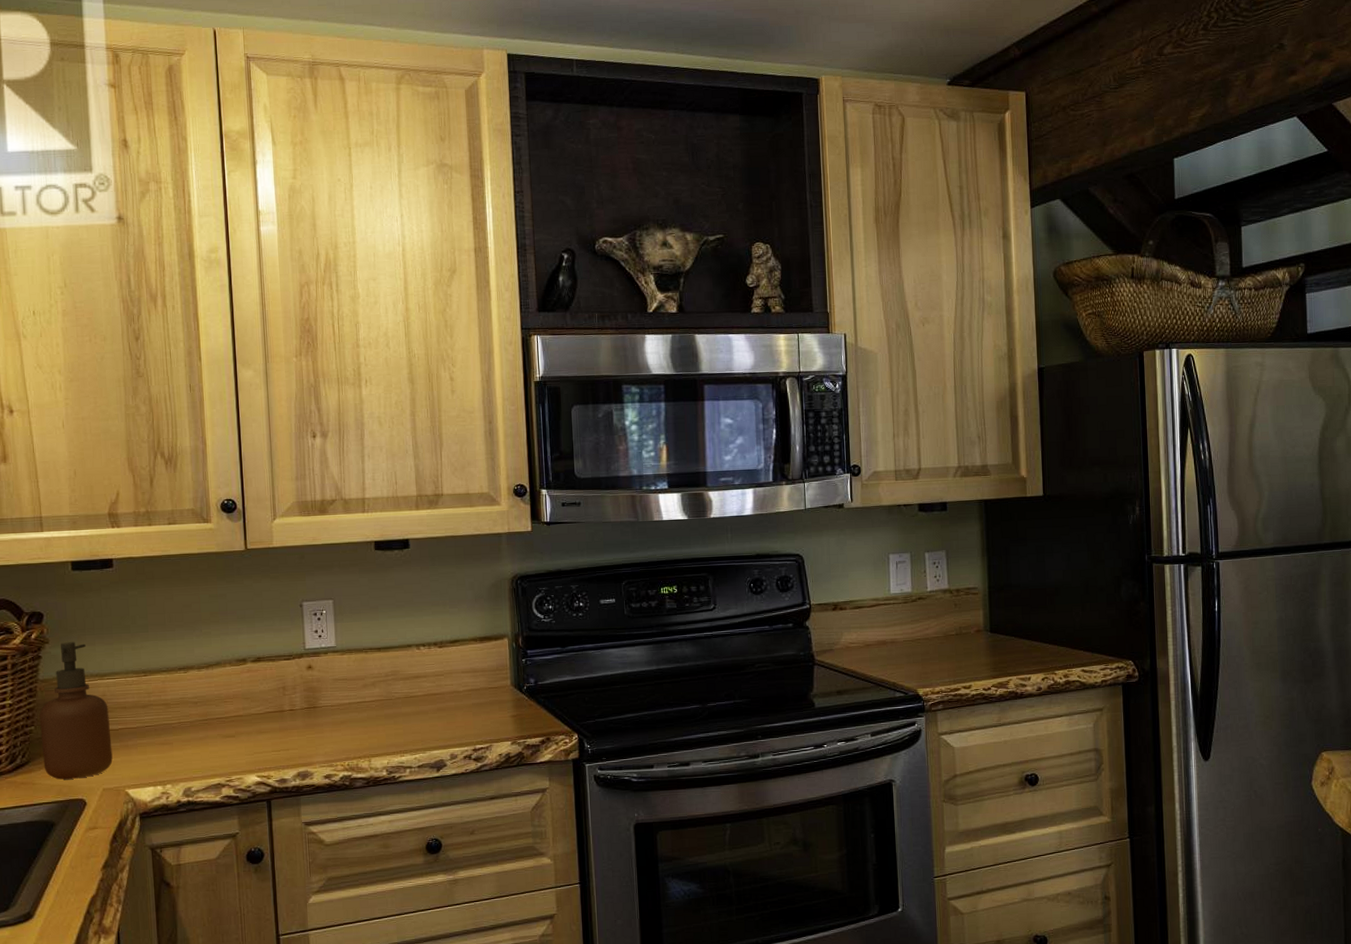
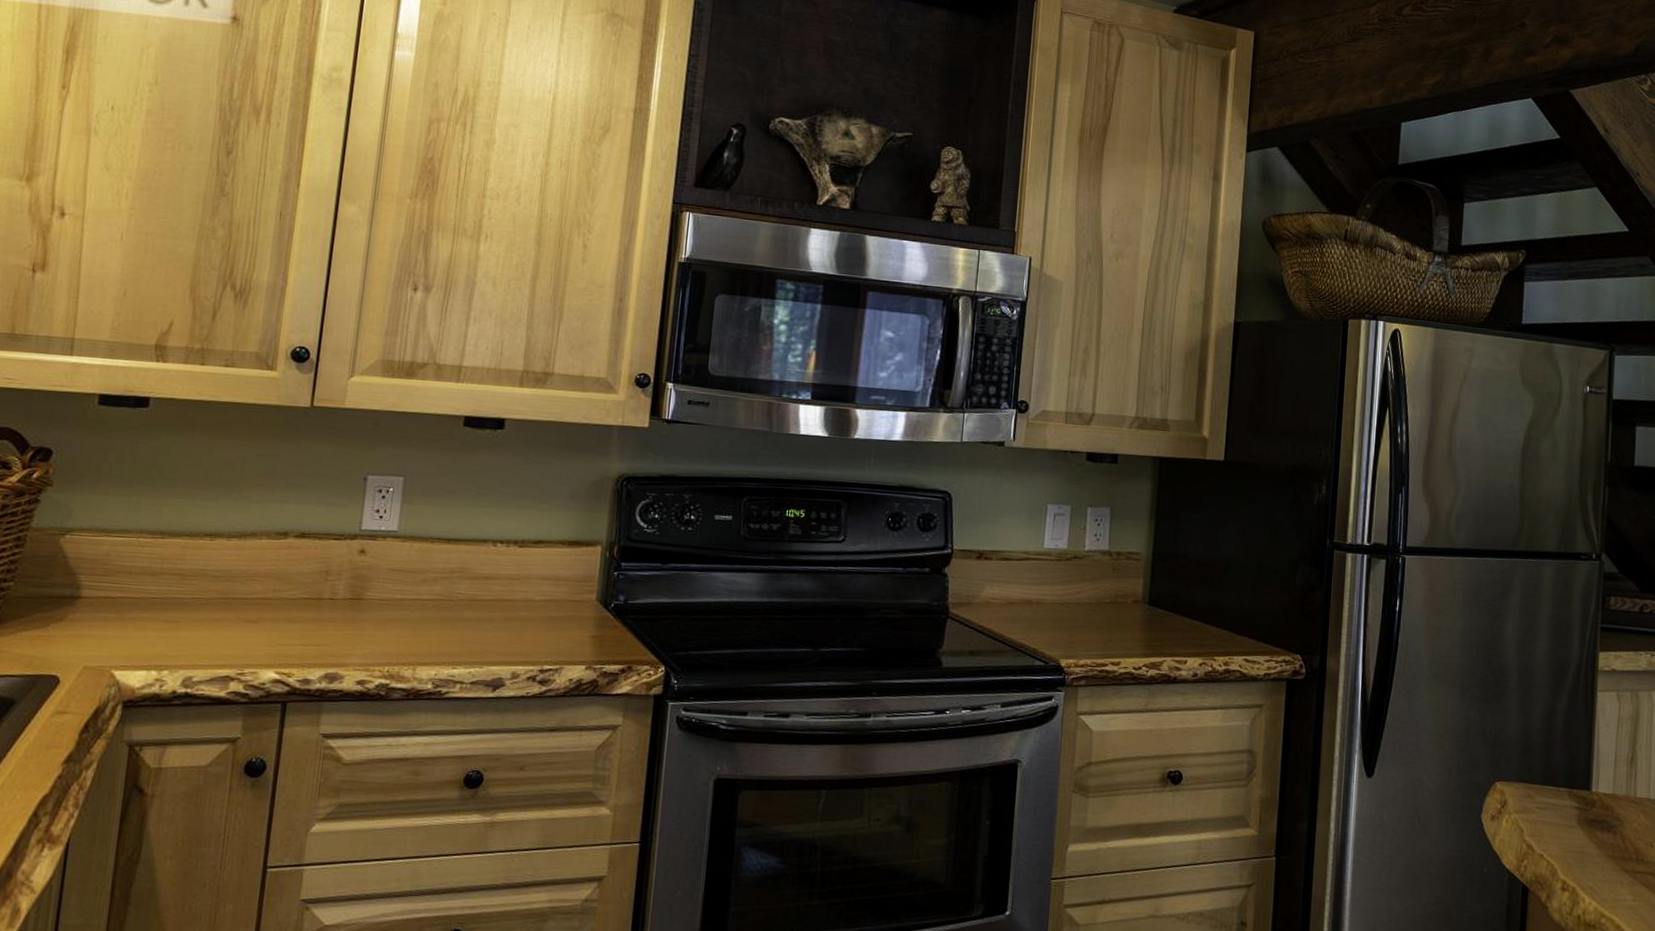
soap dispenser: present [39,642,113,780] -> none [16,487,110,651]

